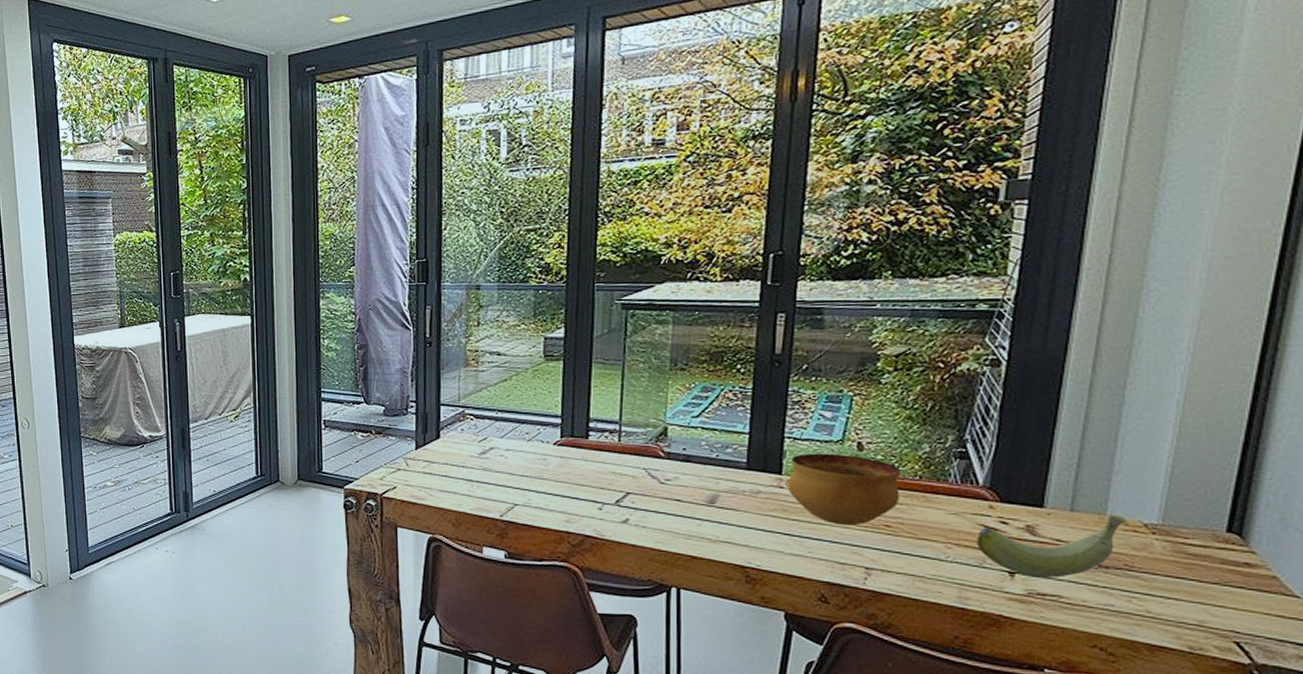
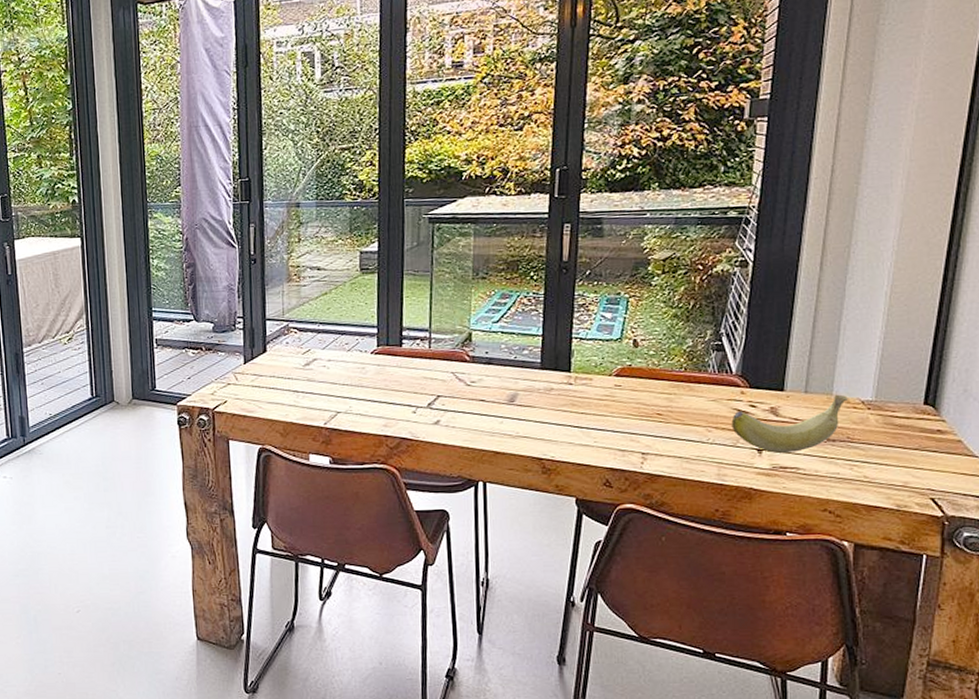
bowl: present [787,453,901,526] -> none [575,351,670,416]

